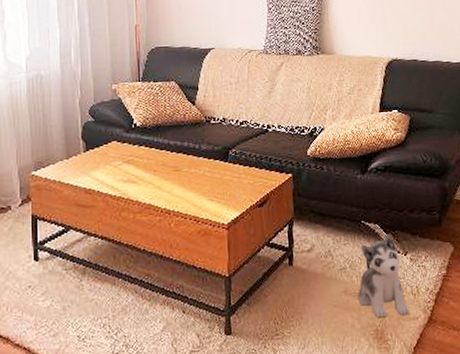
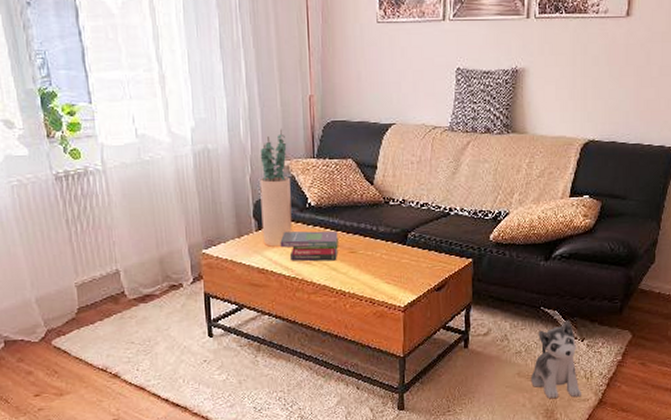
vase: none [88,56,119,168] -> present [260,129,292,248]
books: none [107,150,164,181] -> present [280,230,339,261]

